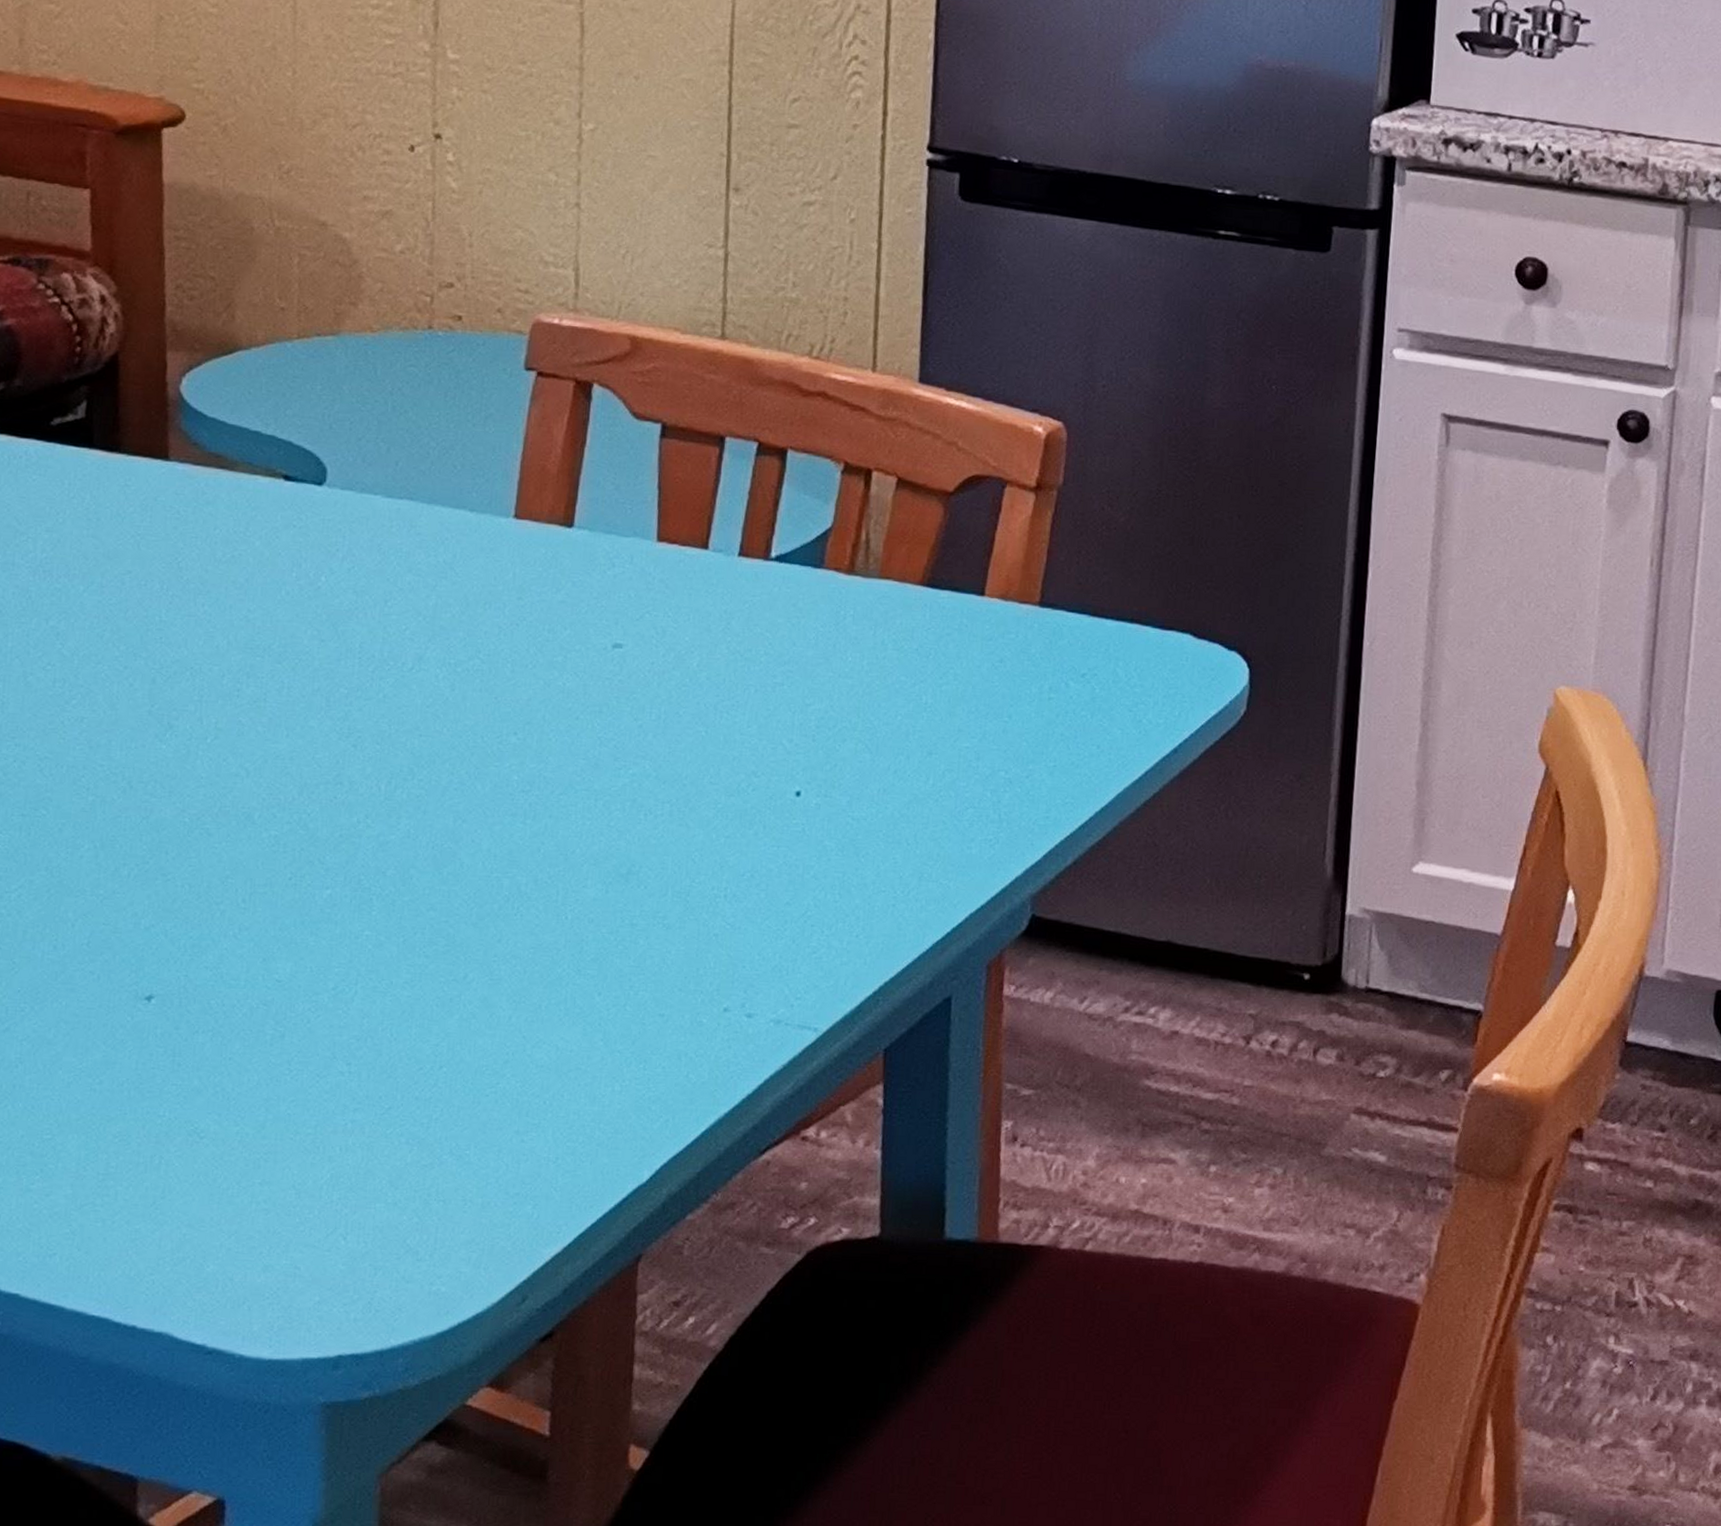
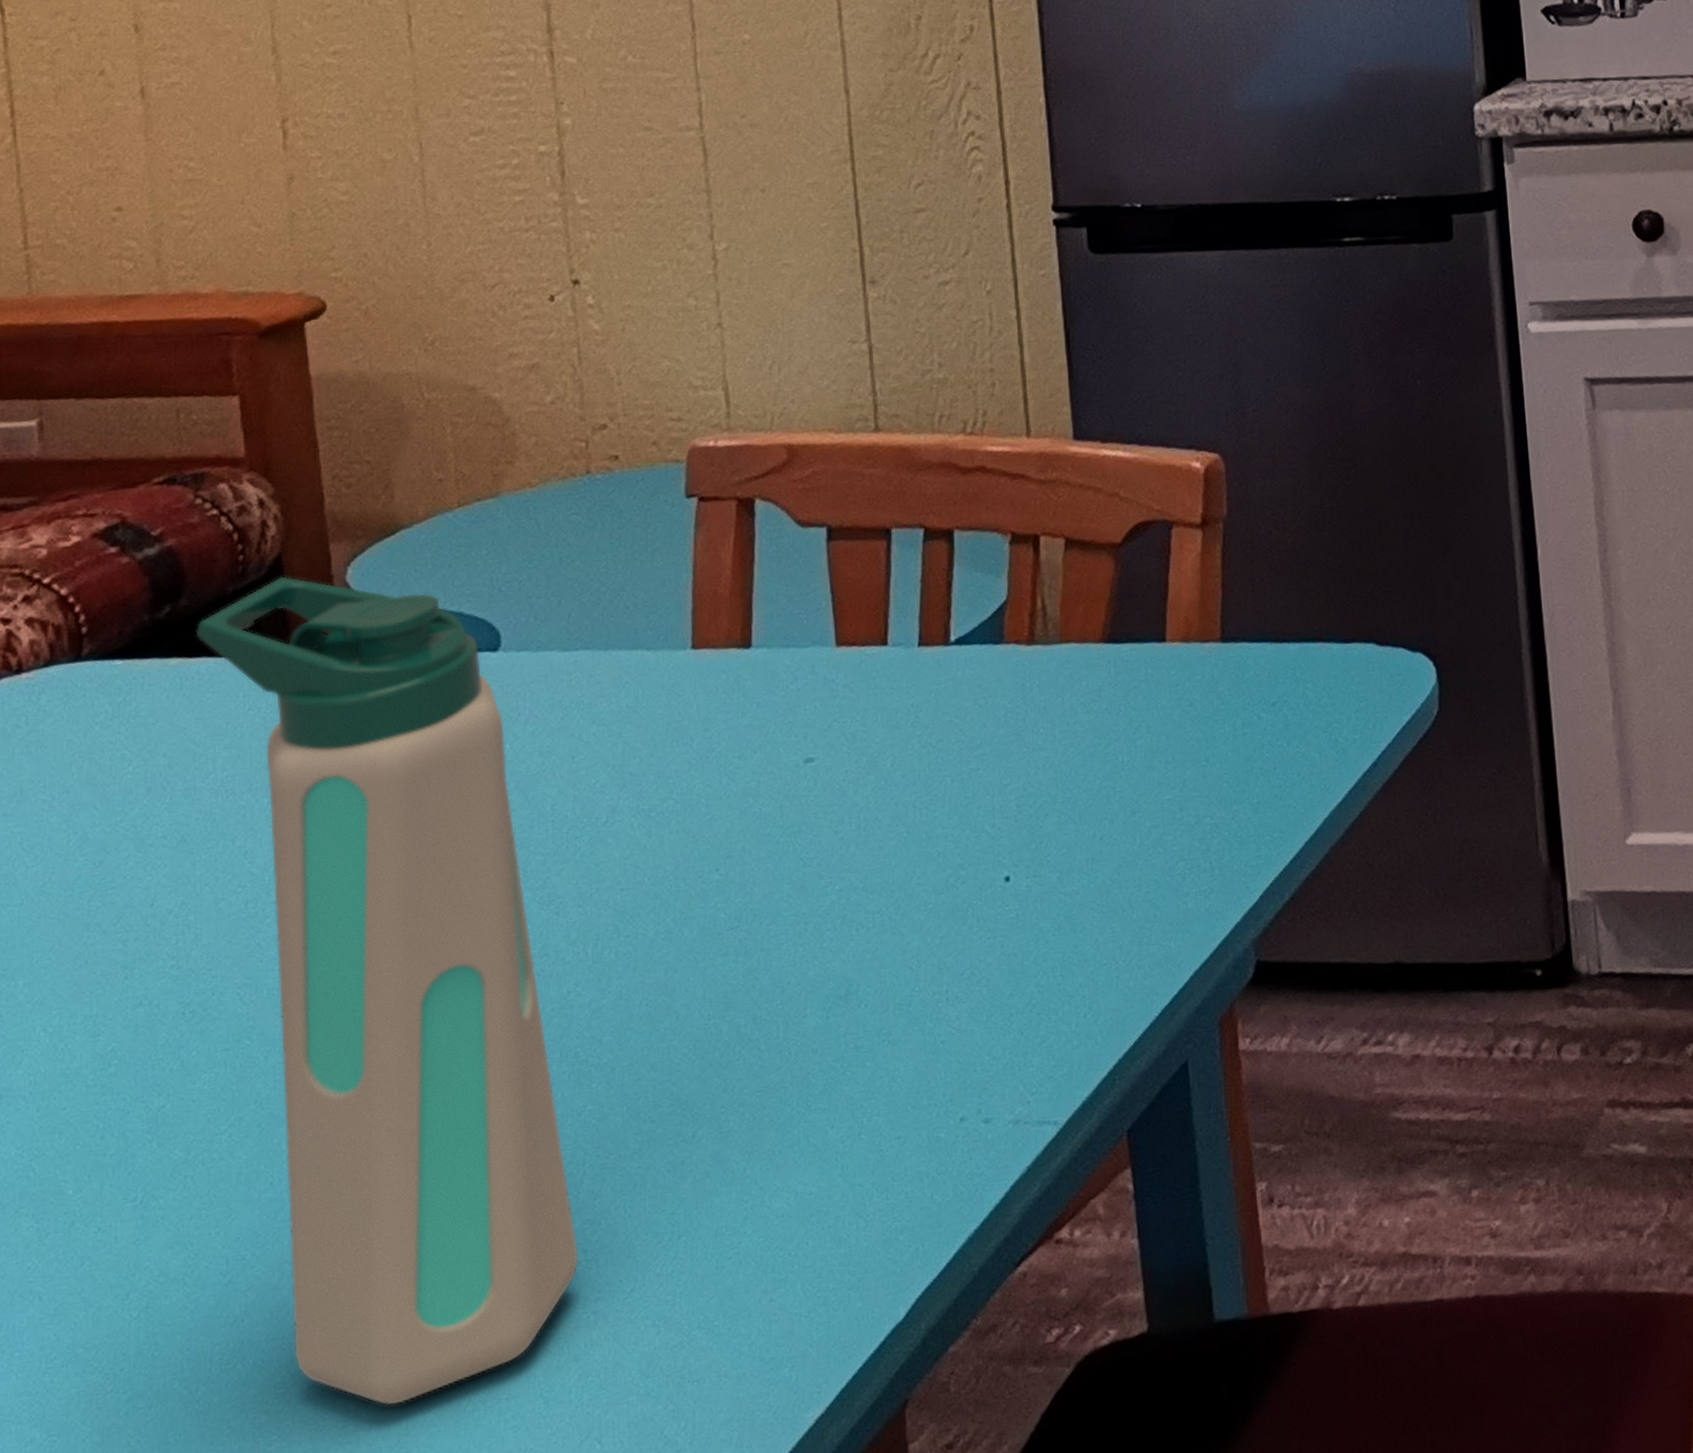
water bottle: none [27,374,343,1170] -> present [196,576,579,1406]

